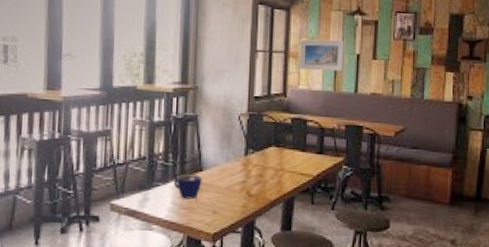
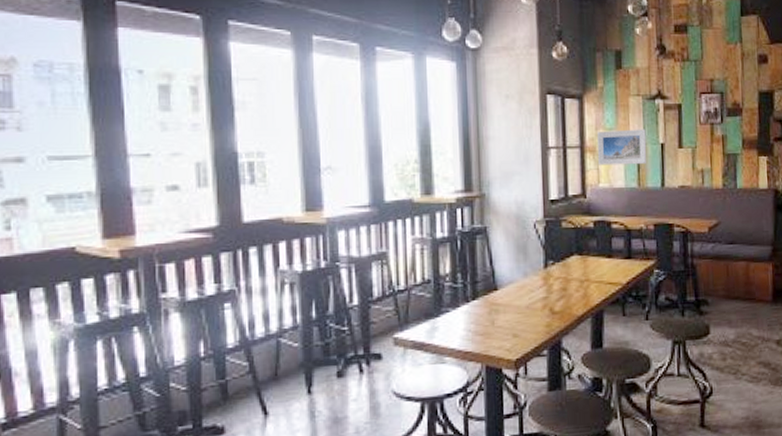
cup: present [174,174,202,199] -> none [466,295,498,324]

